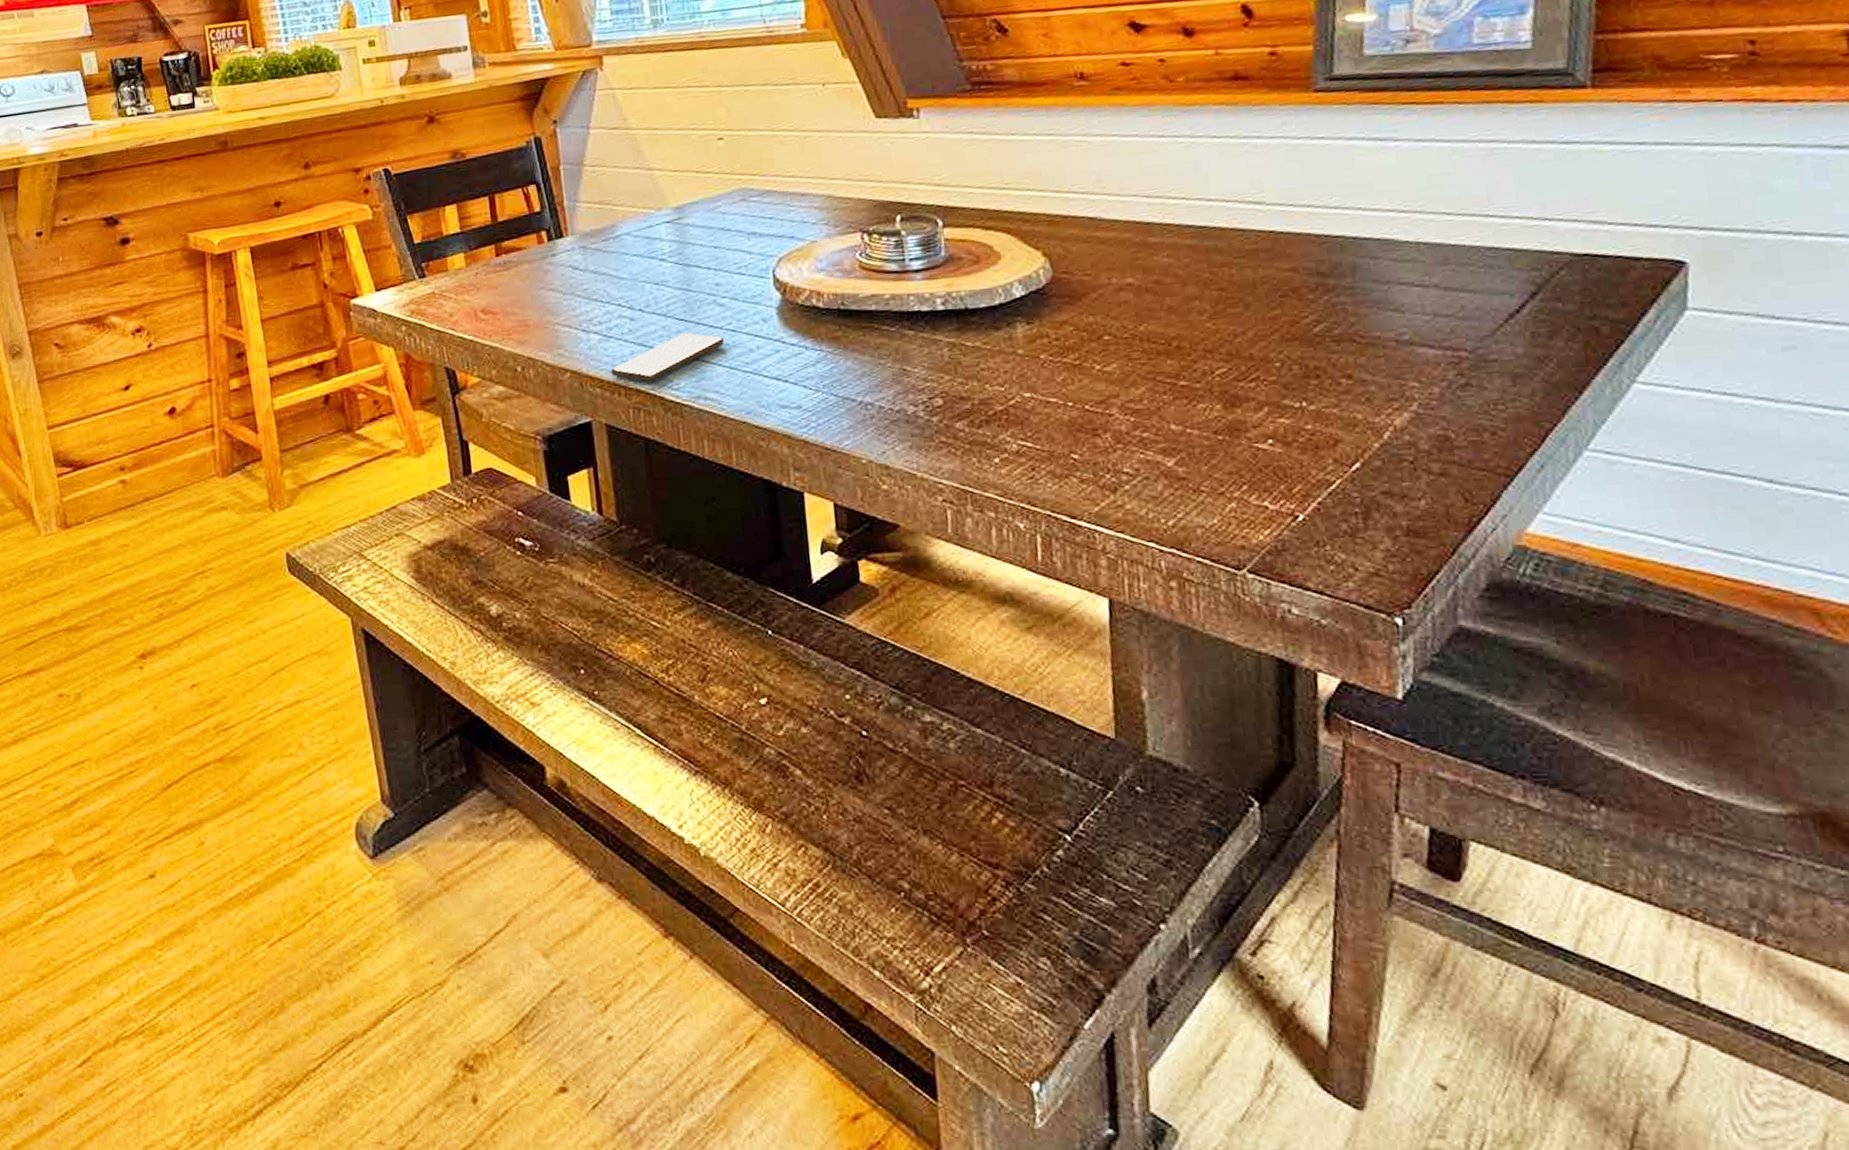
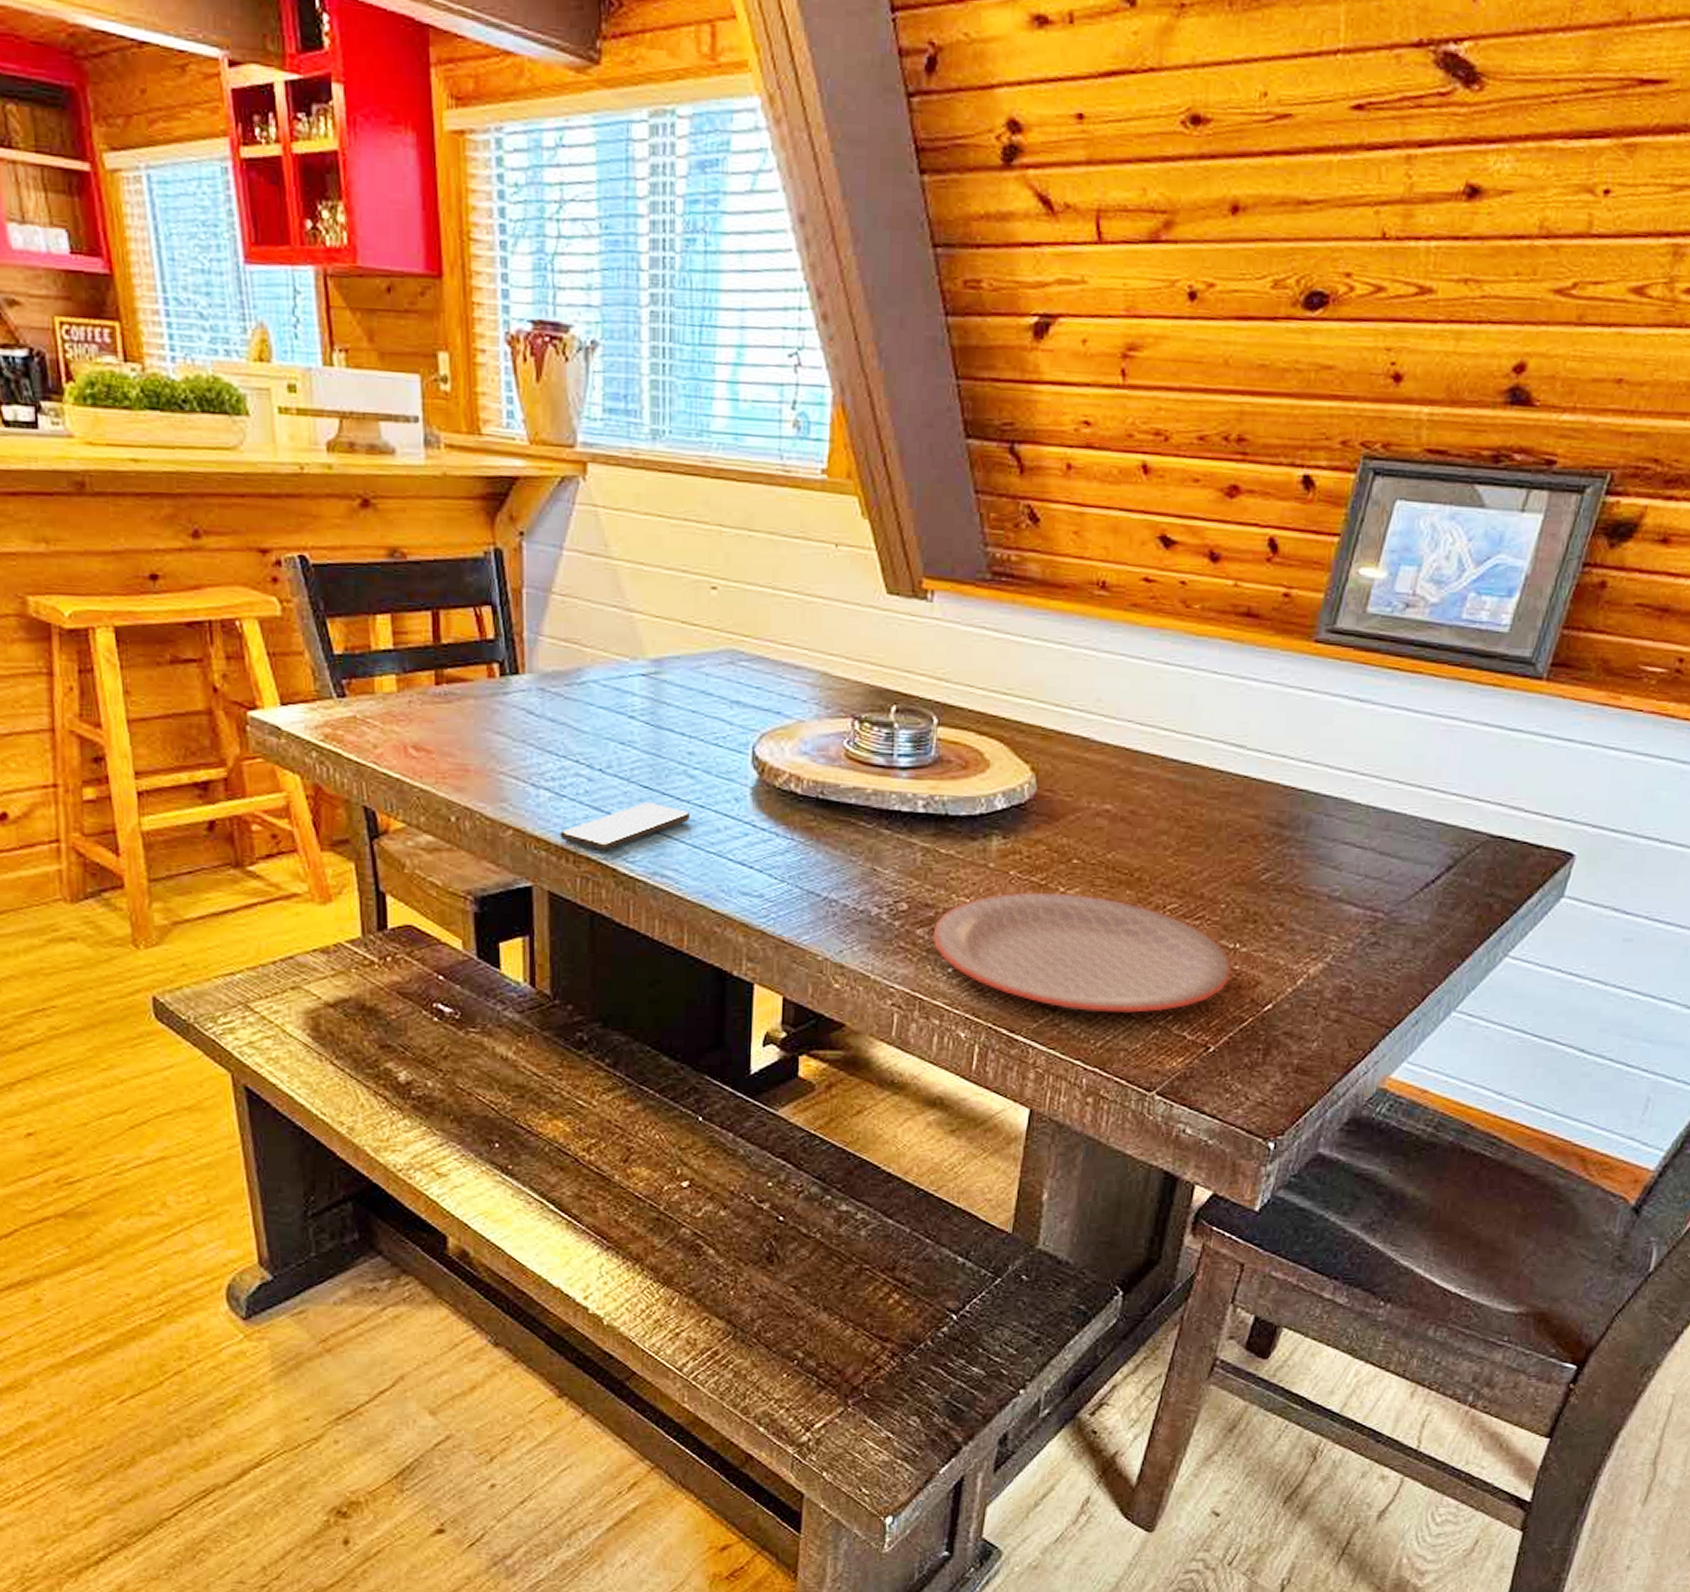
plate: none [972,370,1305,490] -> present [932,892,1232,1013]

